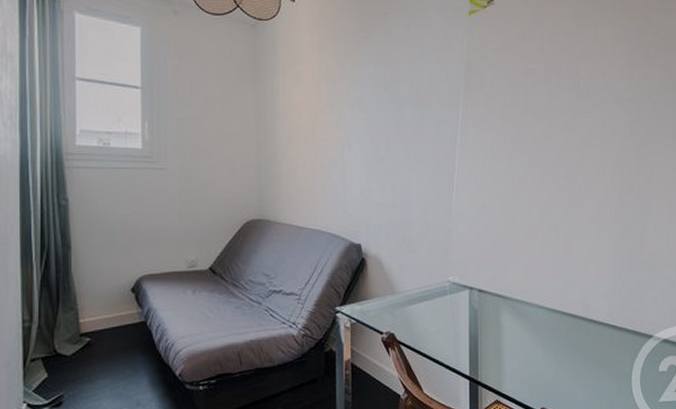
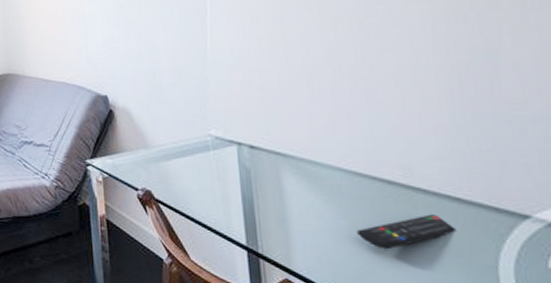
remote control: none [549,339,611,369] -> present [357,214,457,250]

